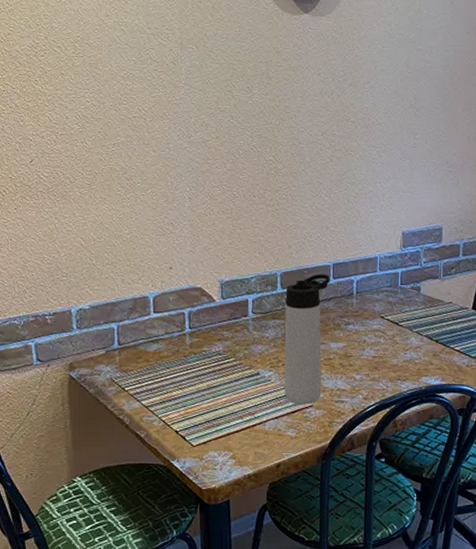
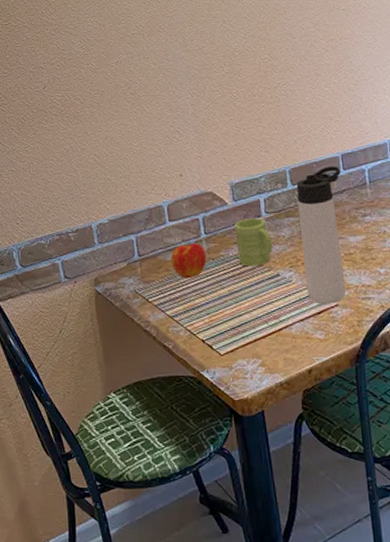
apple: none [152,336,188,371] -> present [171,243,207,279]
mug: none [220,317,256,364] -> present [235,218,273,267]

